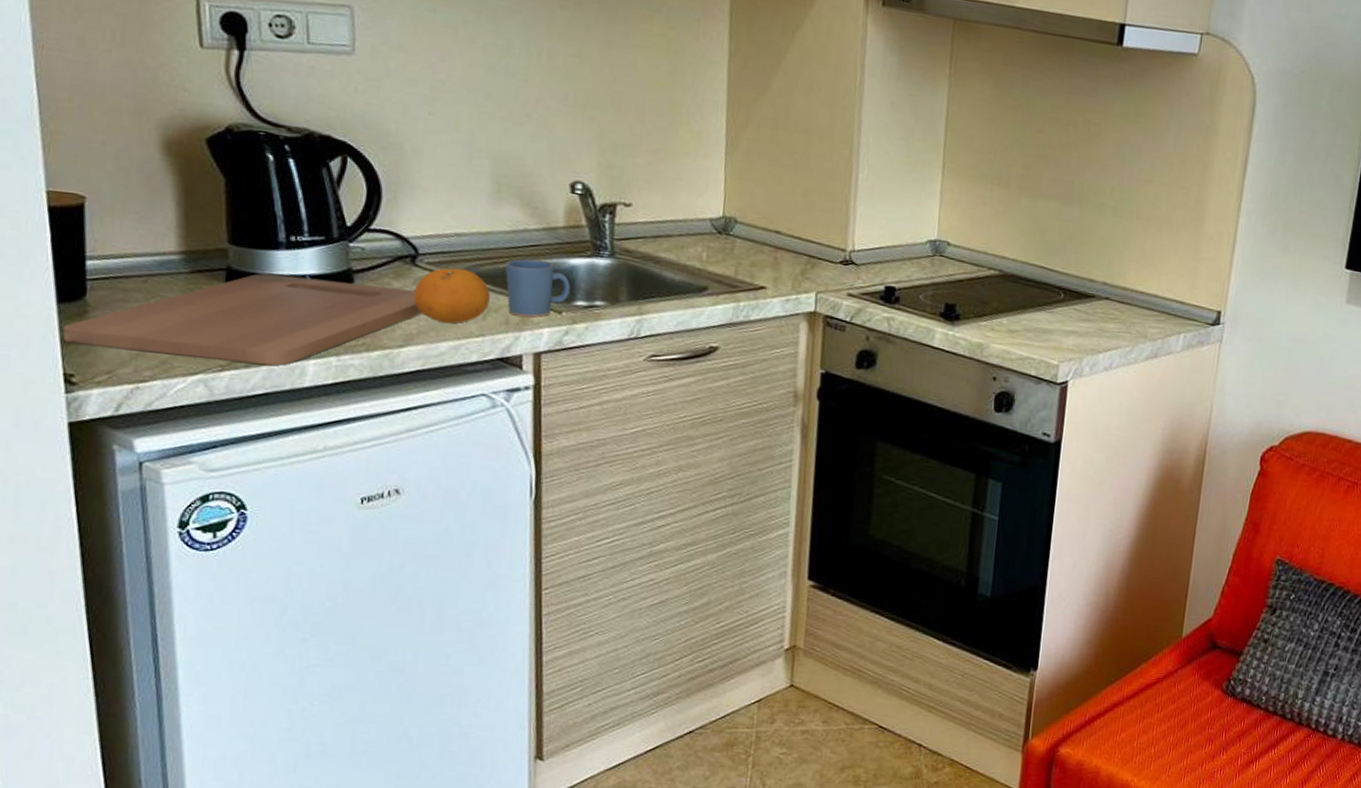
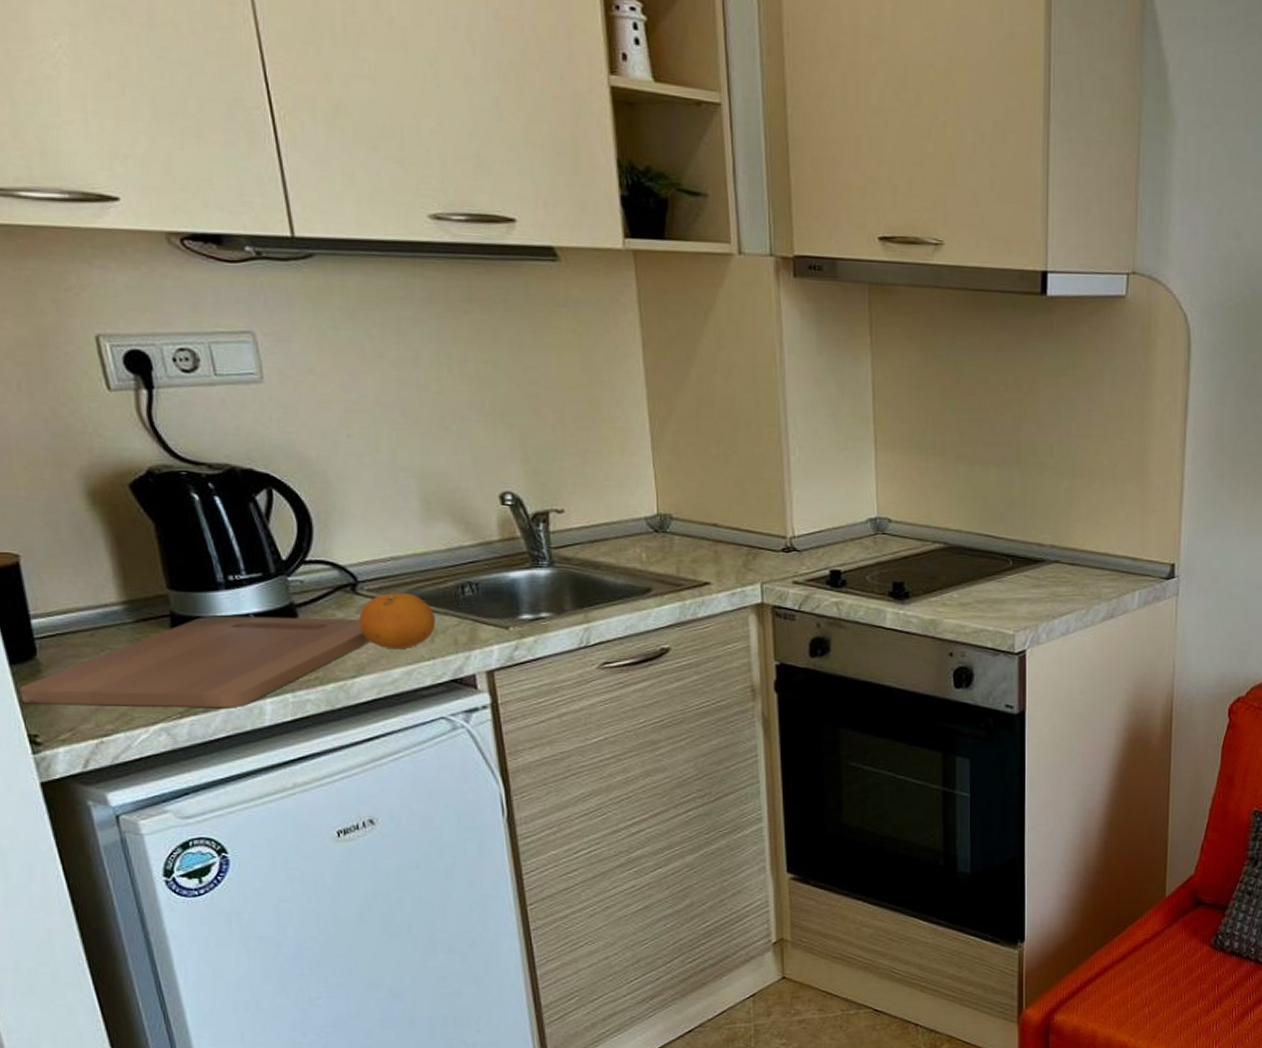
mug: present [505,259,571,318] -> none [446,576,515,637]

